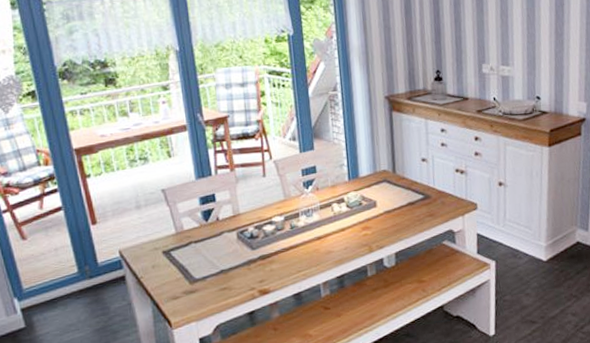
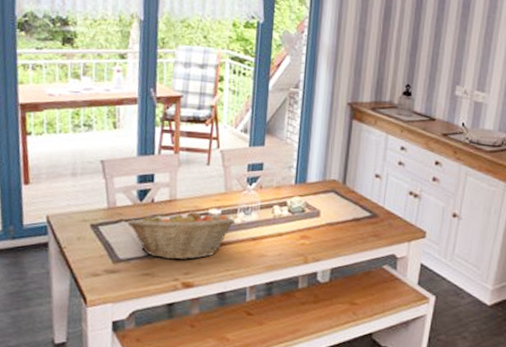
fruit basket: none [197,220,298,271] -> present [127,209,235,260]

